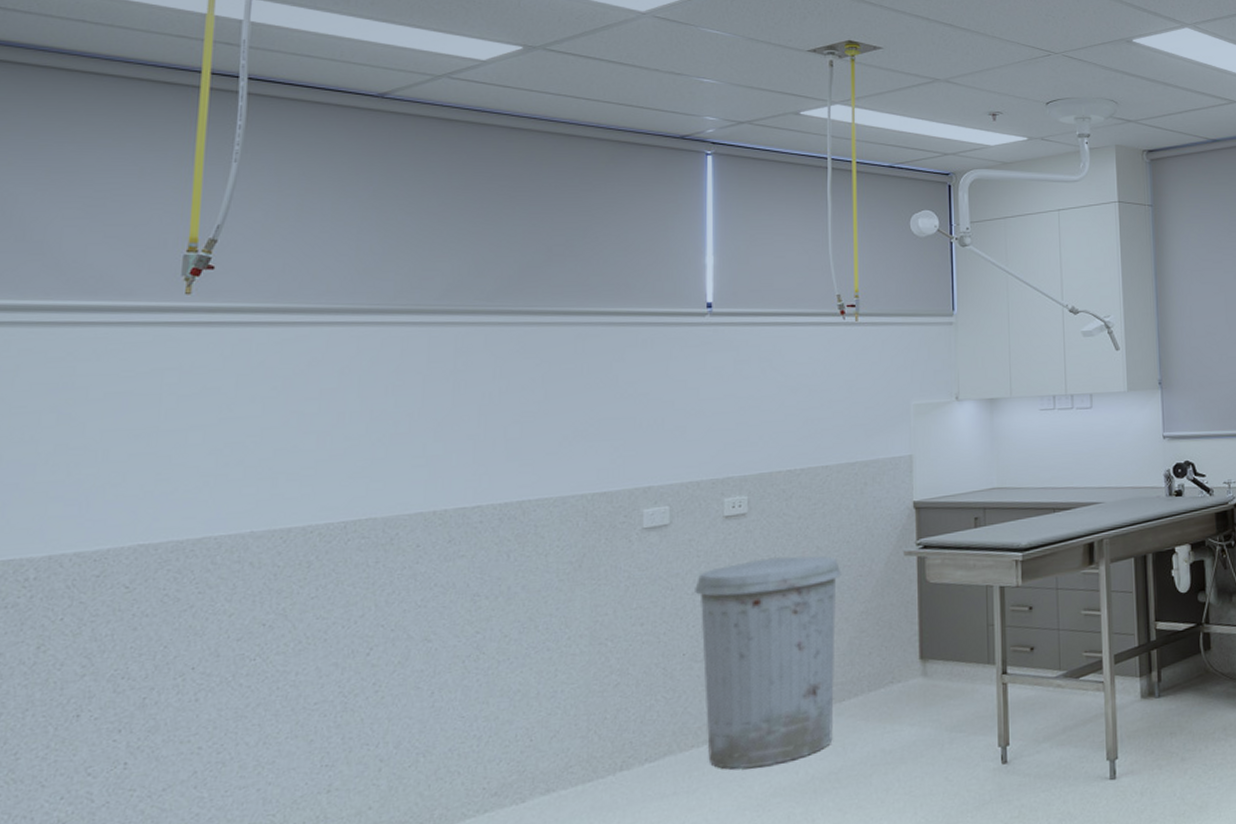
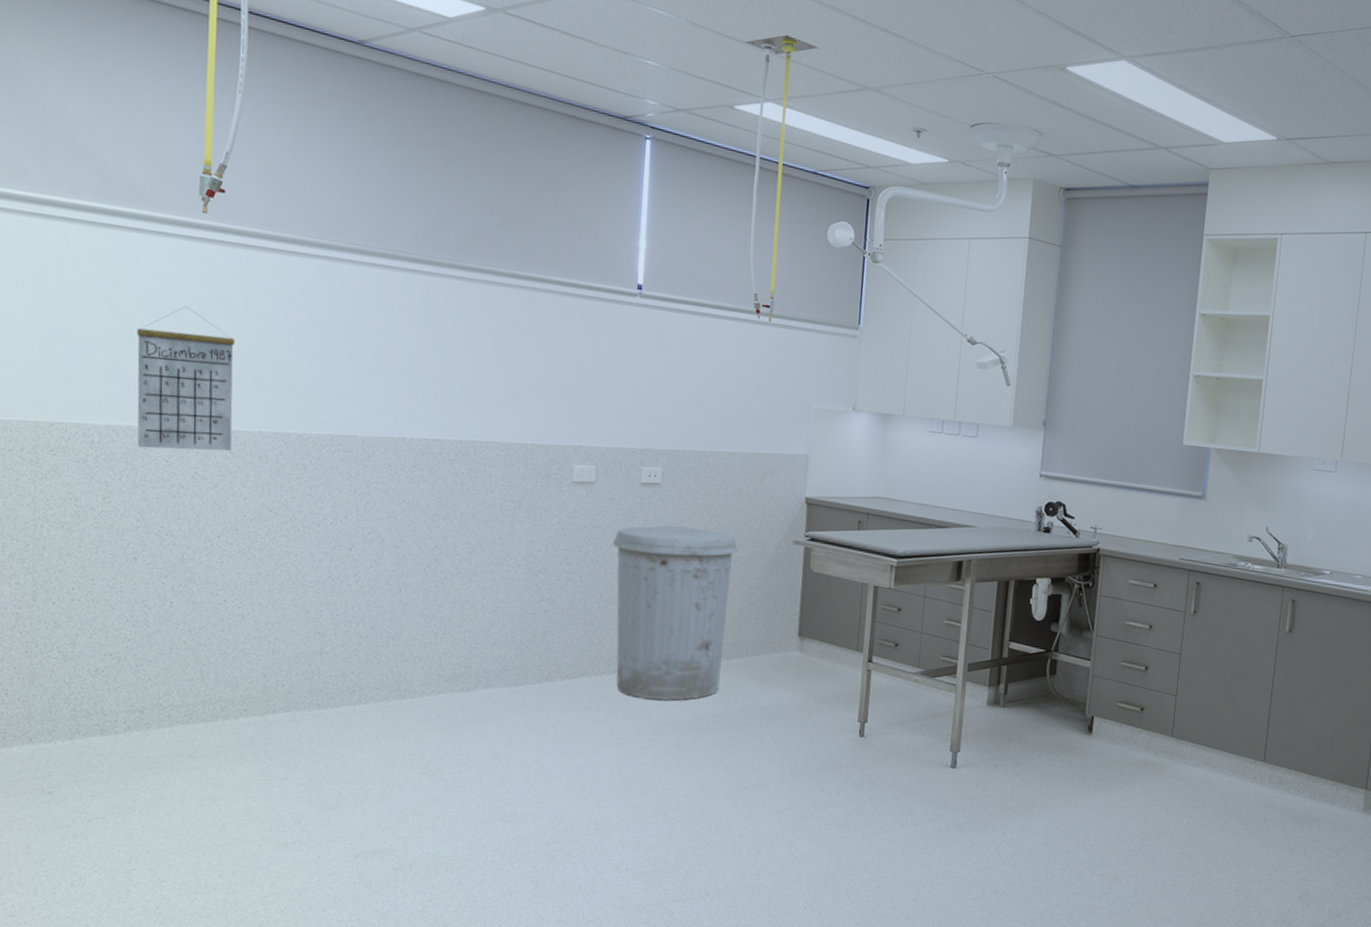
calendar: none [87,400,223,577] -> present [137,306,236,451]

